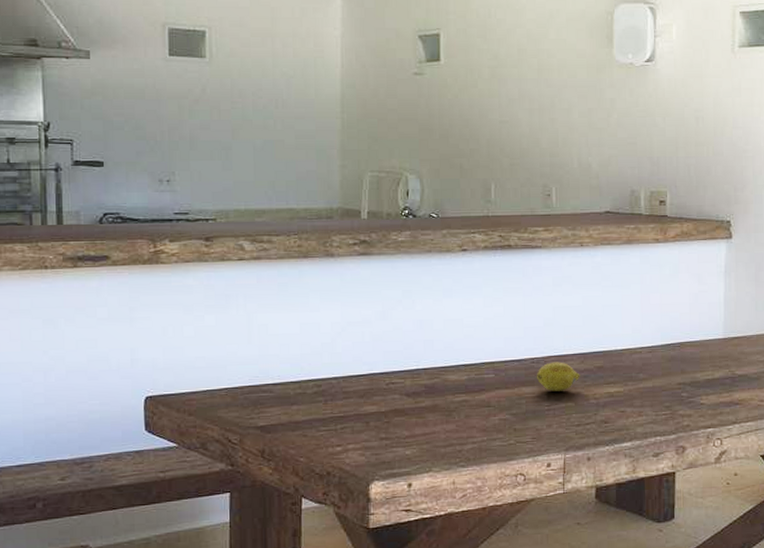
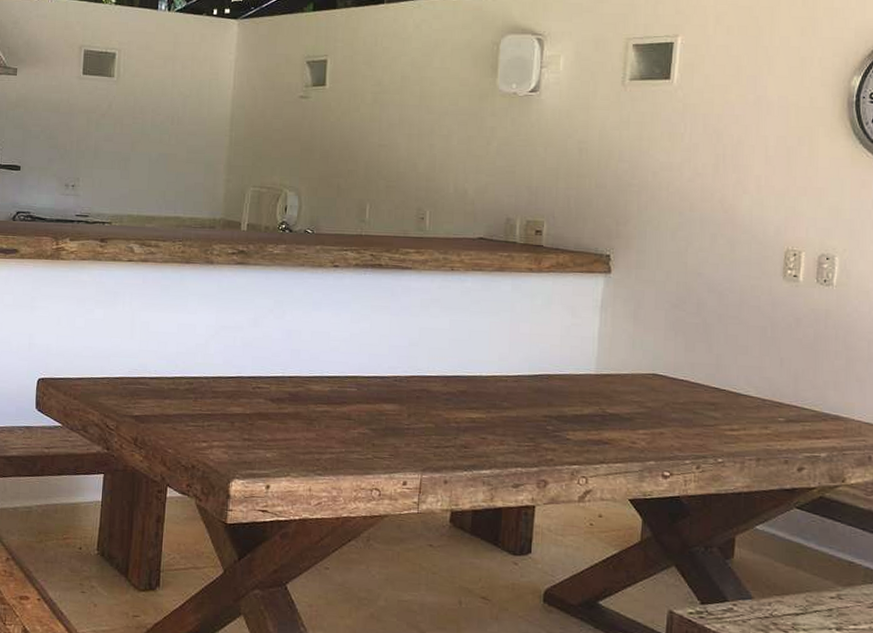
fruit: present [536,362,580,392] -> none [398,382,442,412]

